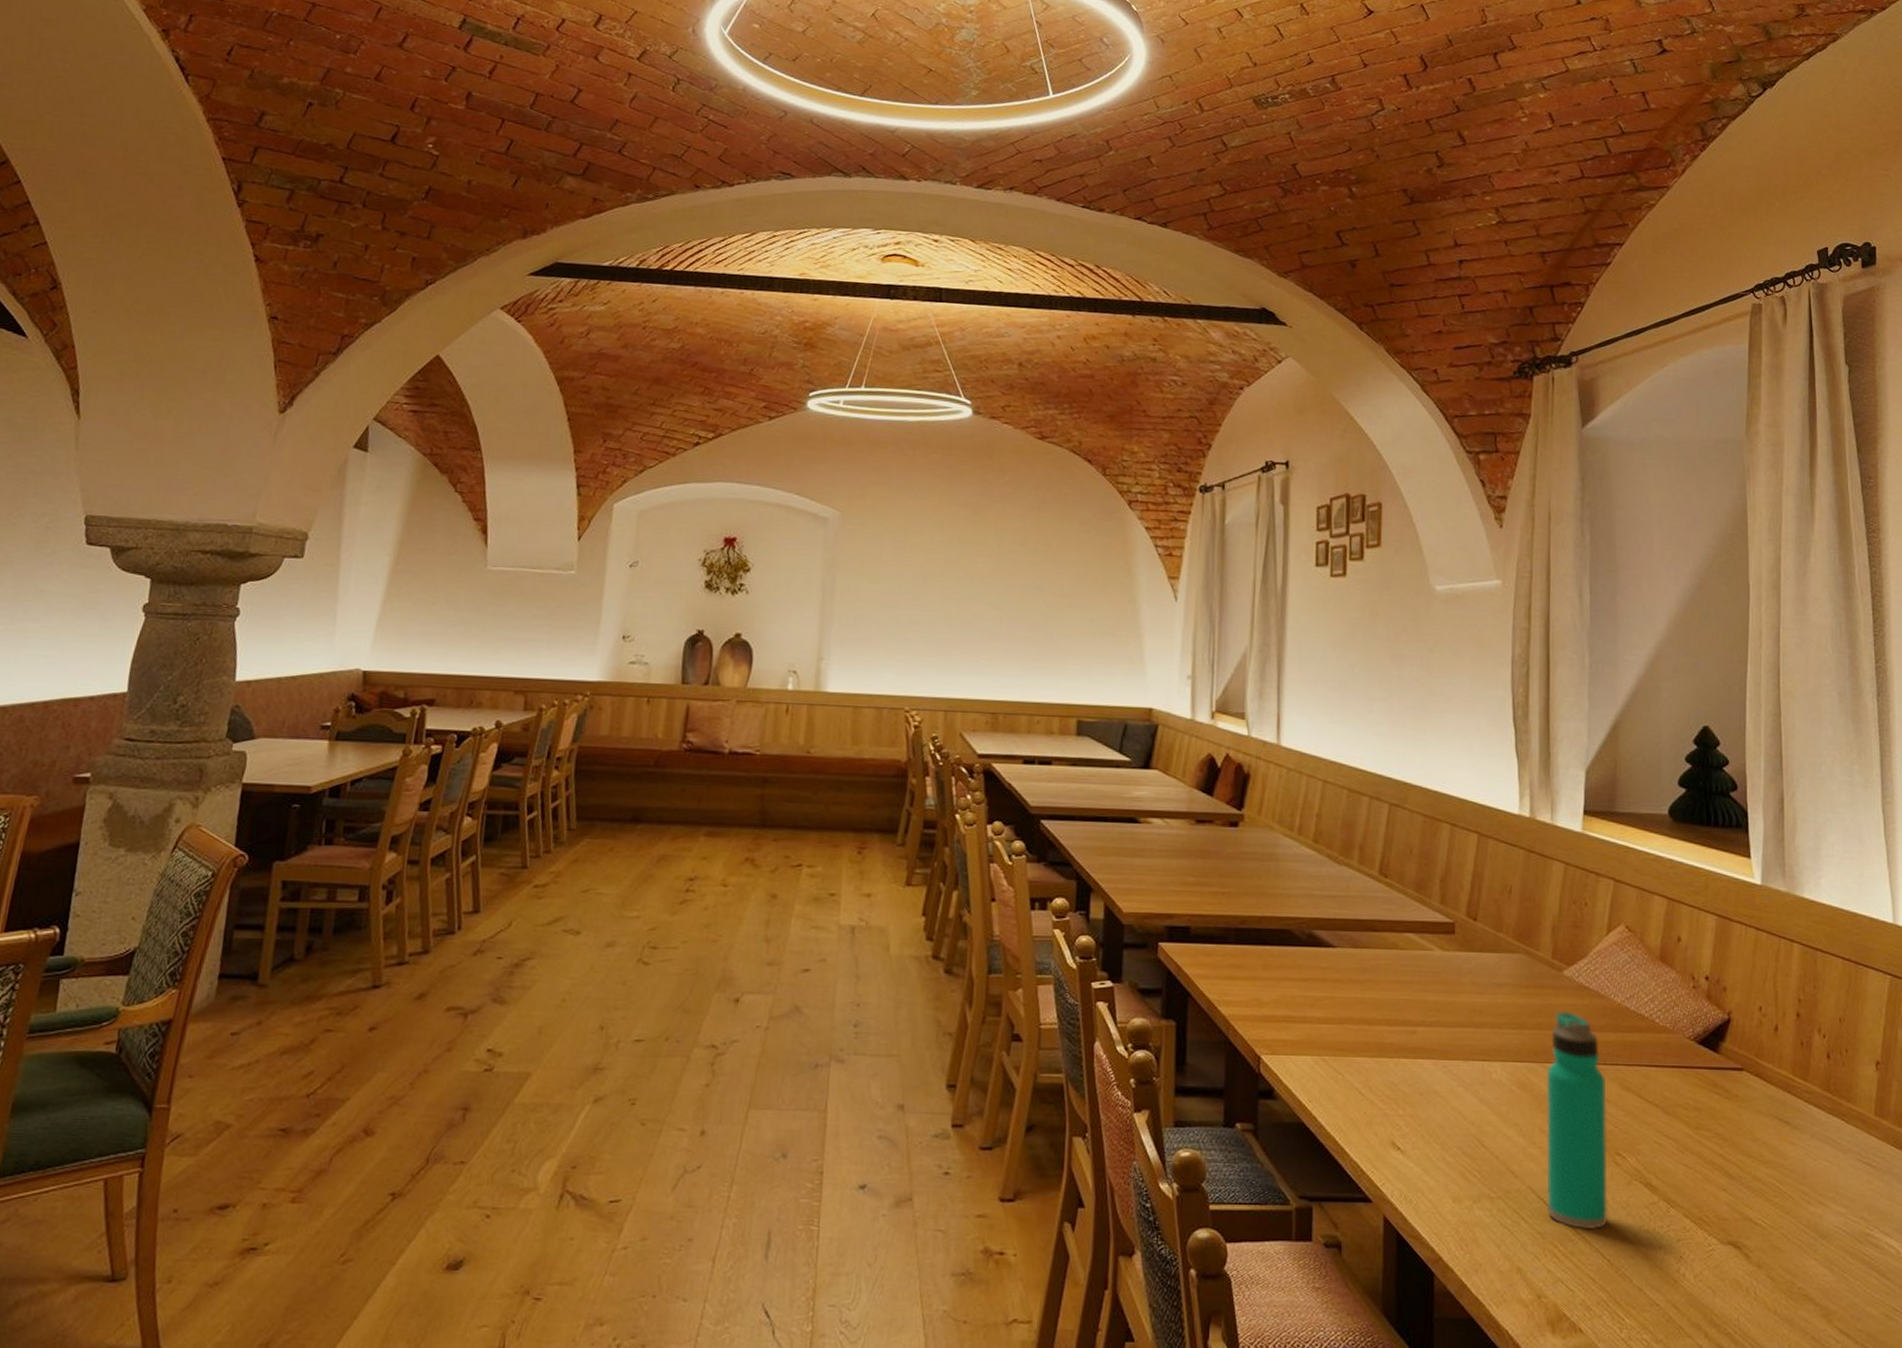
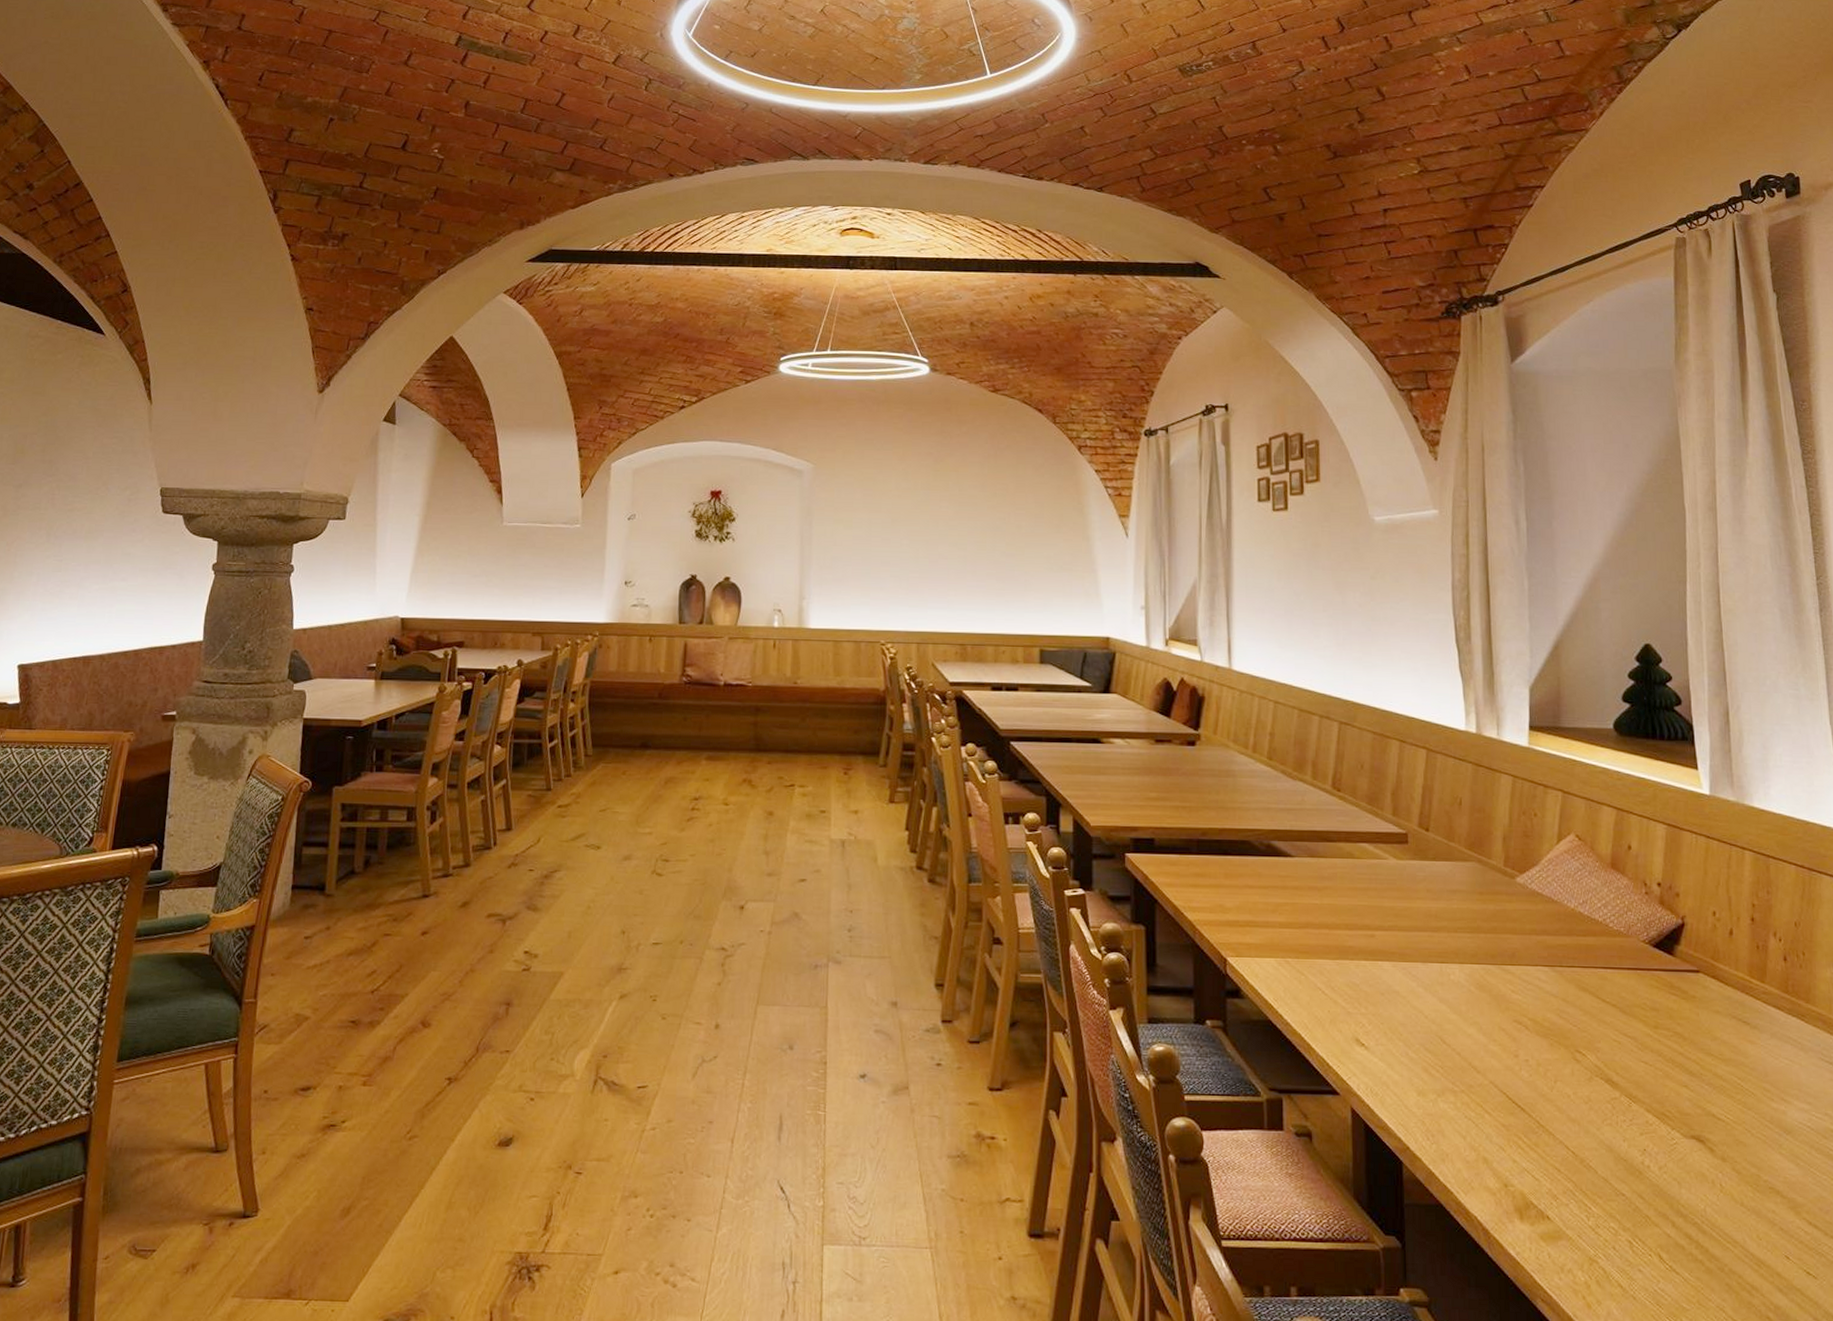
water bottle: present [1546,1011,1608,1230] -> none [1504,916,1571,1124]

